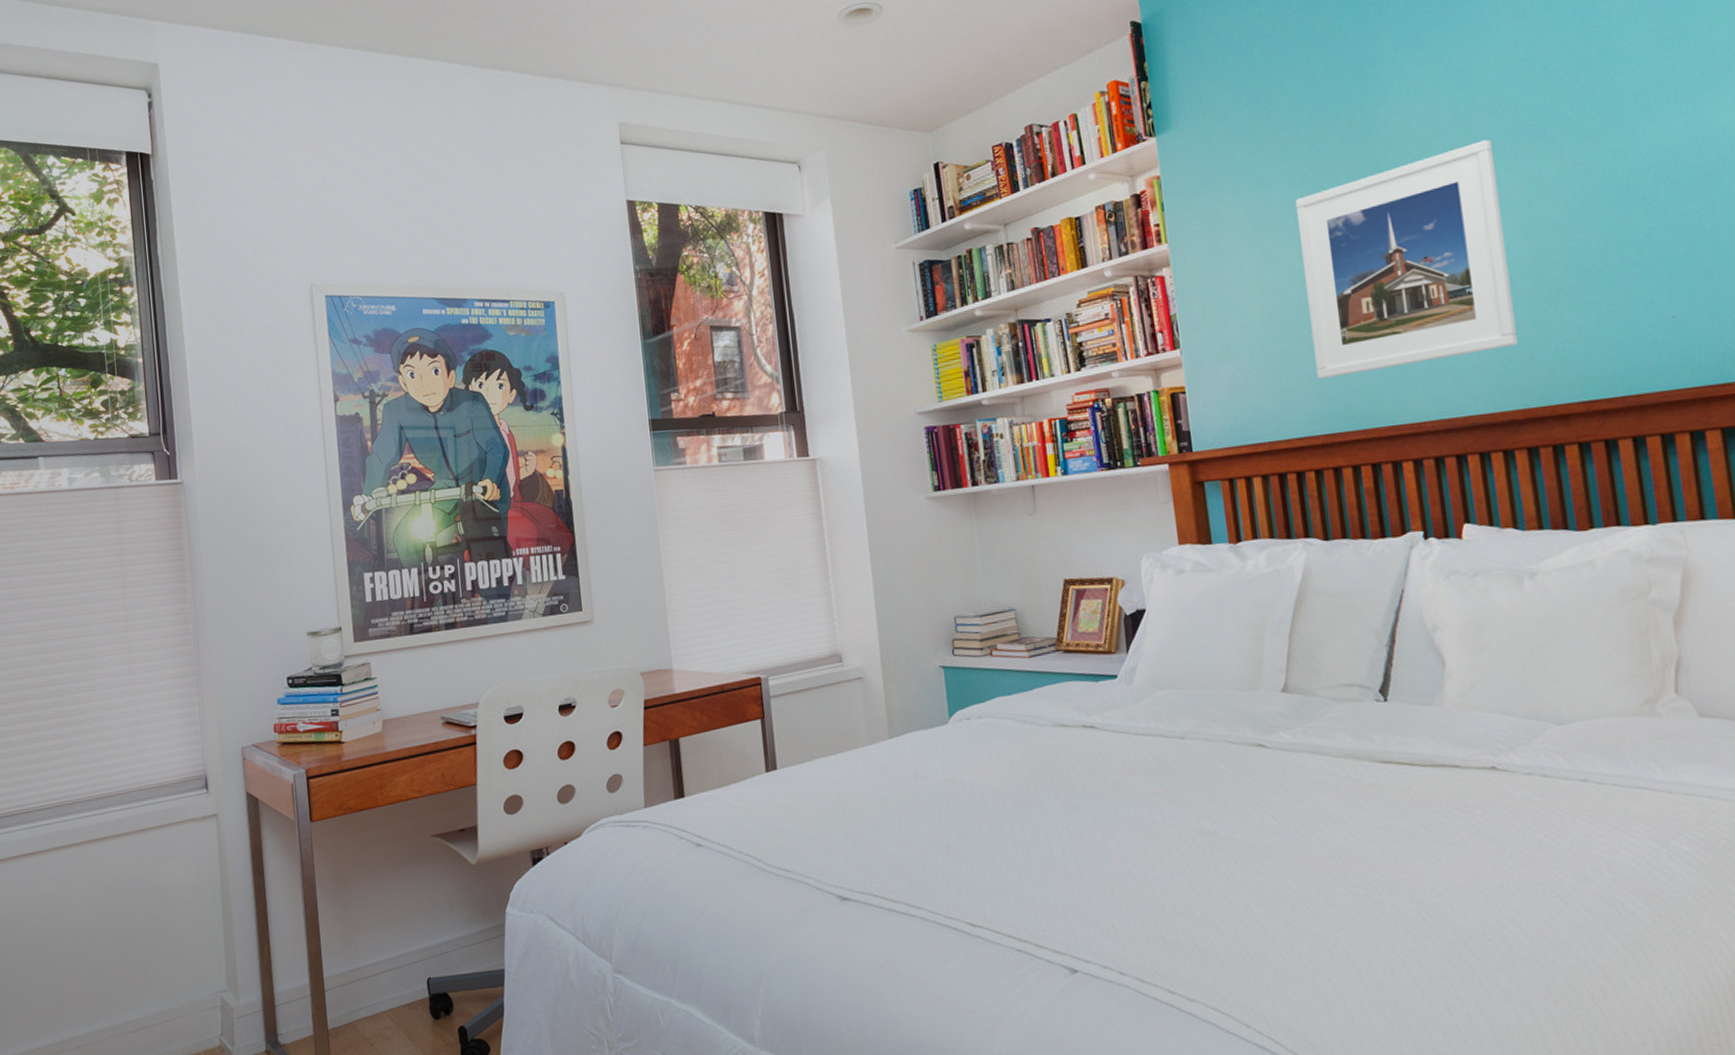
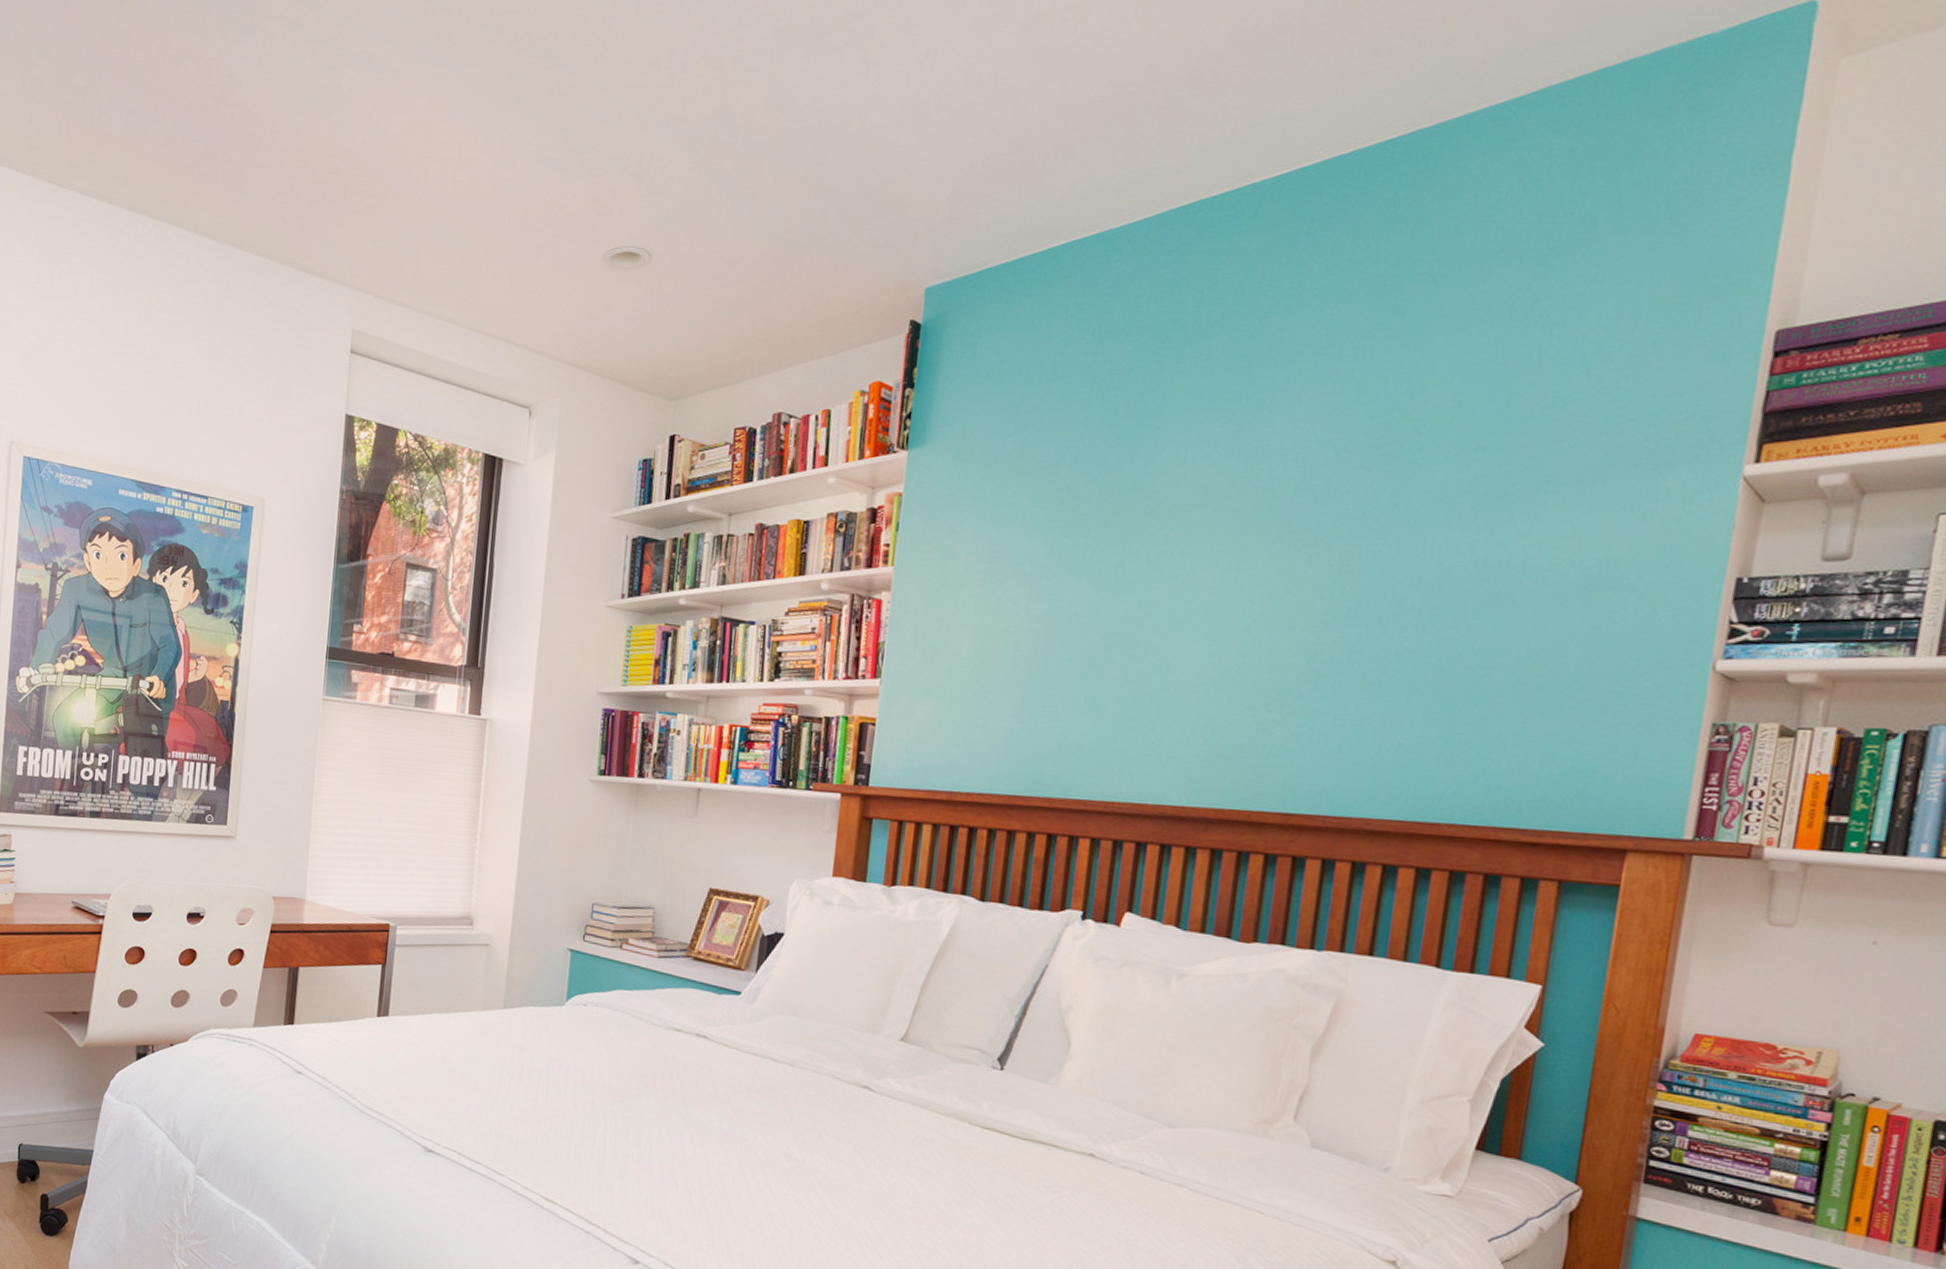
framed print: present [1295,140,1518,379] -> none [1014,519,1260,743]

